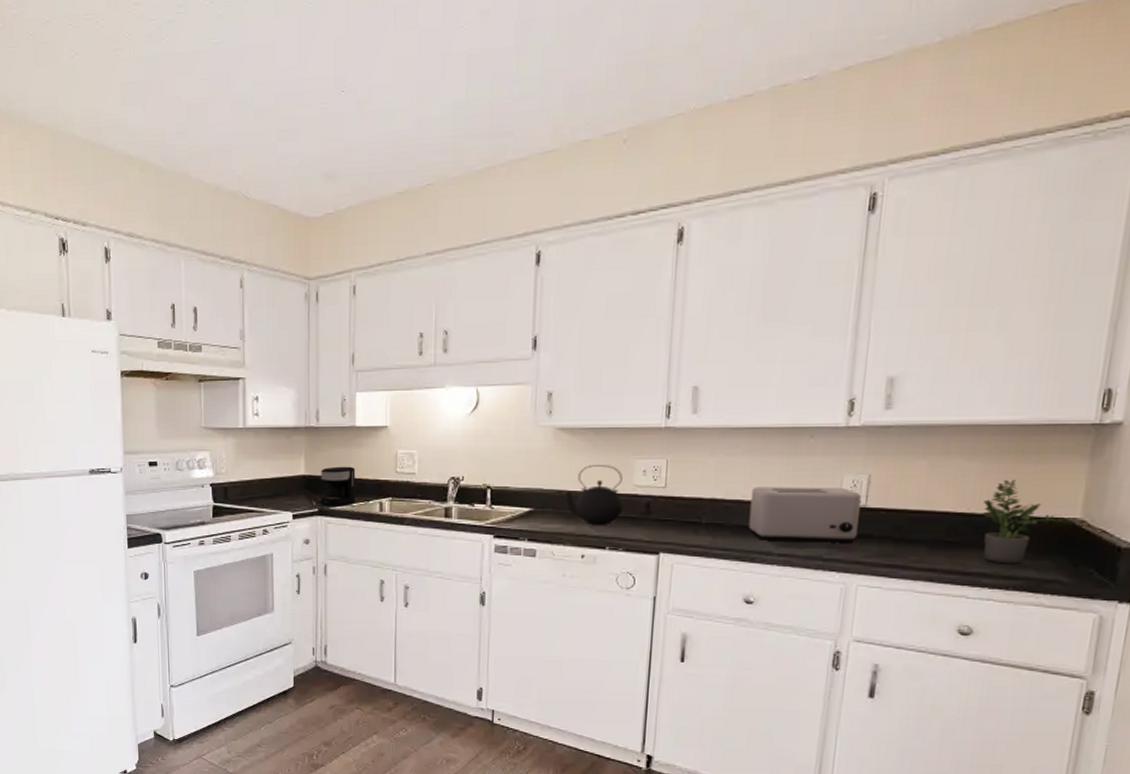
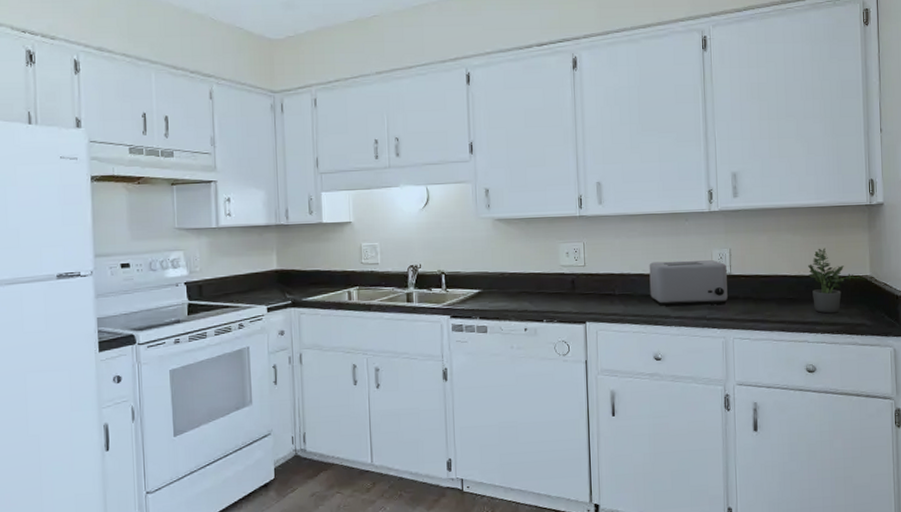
coffee maker: present [315,466,369,508] -> none [288,259,339,300]
kettle: present [564,465,624,525] -> none [505,249,554,301]

